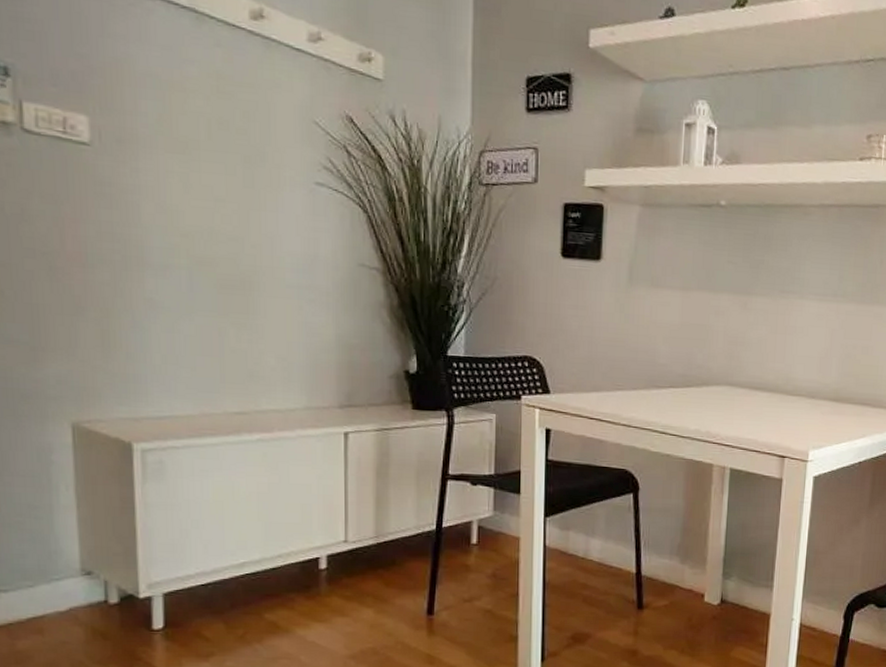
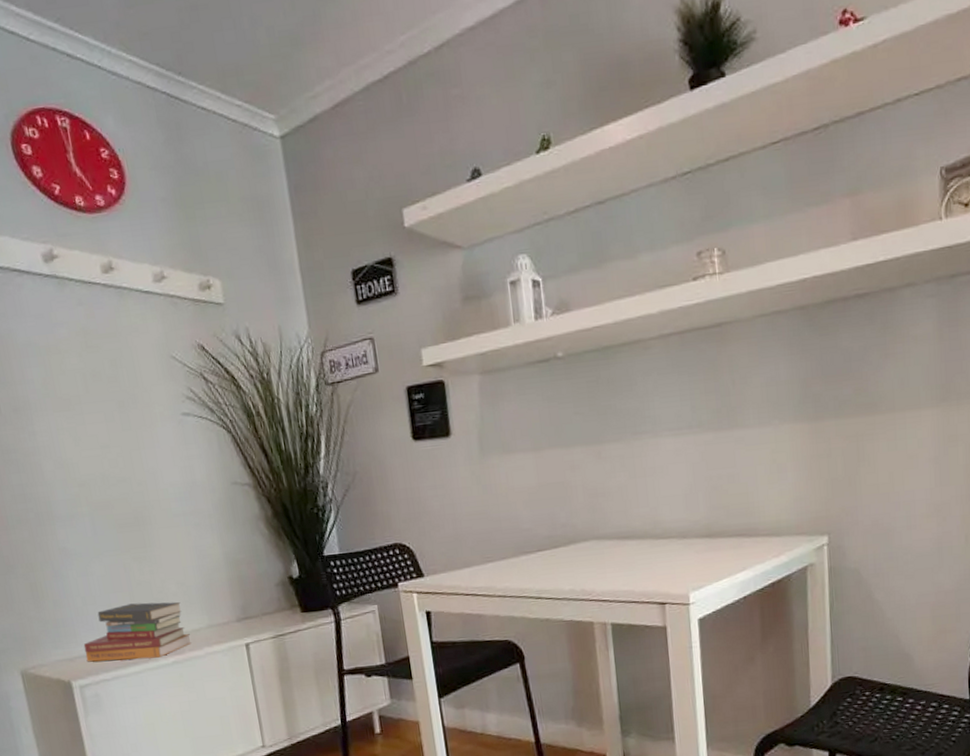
books: none [154,370,283,432] -> present [83,602,192,662]

